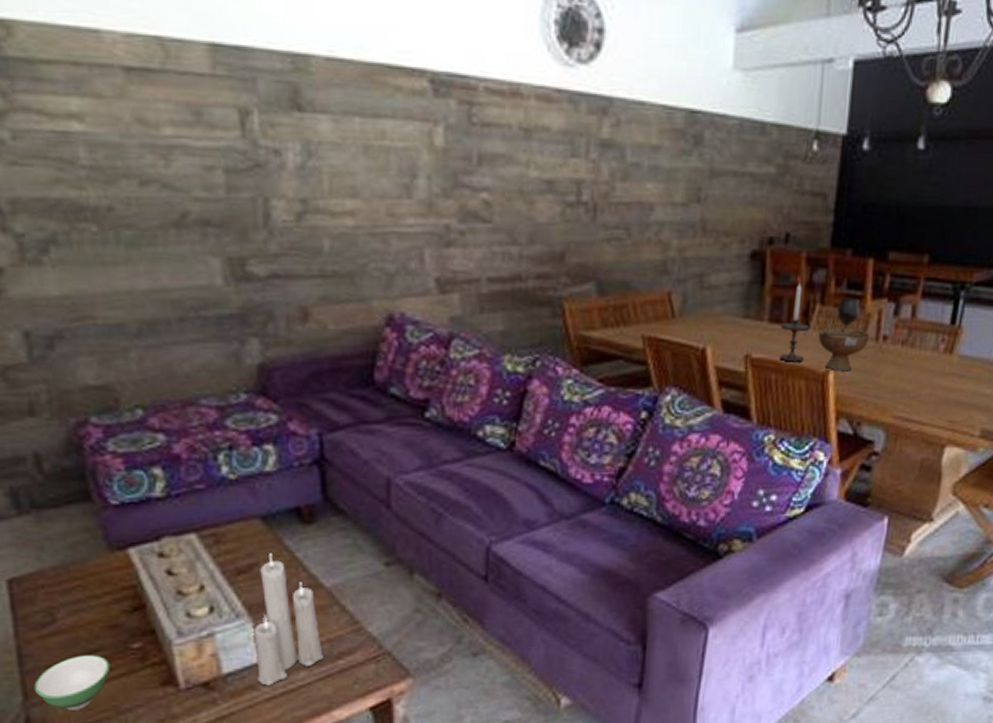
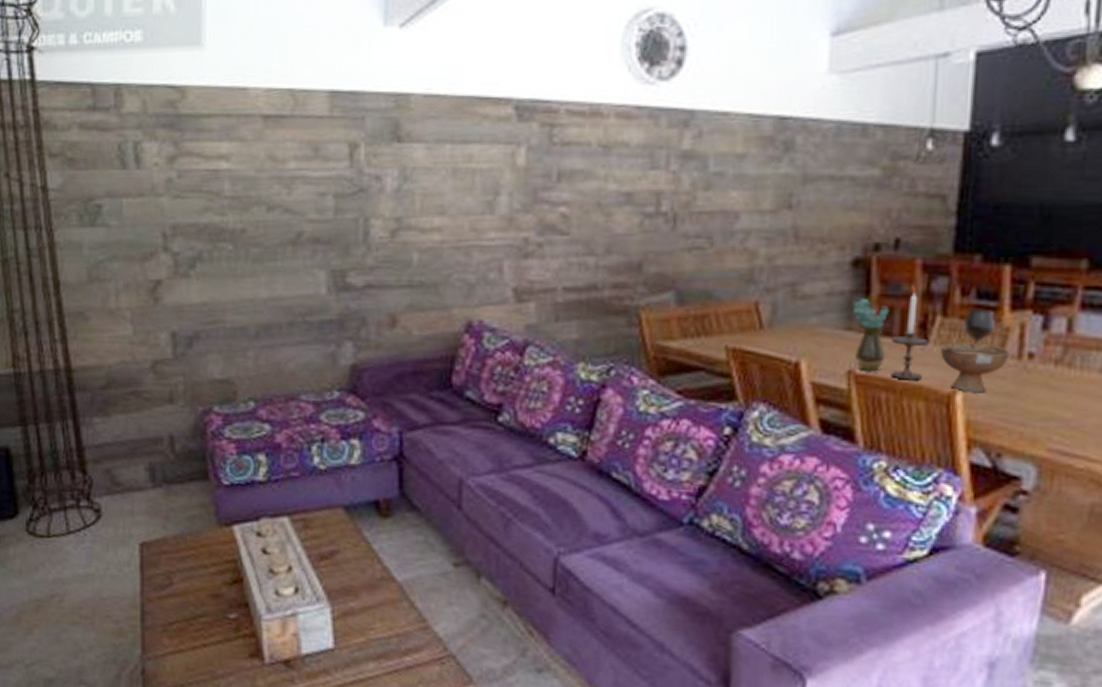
bowl: present [34,655,110,711] -> none [150,618,210,670]
candle: present [253,553,324,686] -> none [331,542,392,673]
vase: none [750,286,780,356] -> present [852,295,890,372]

